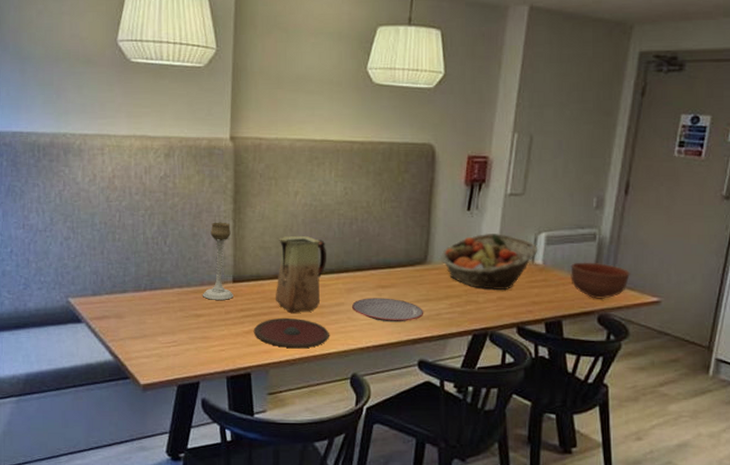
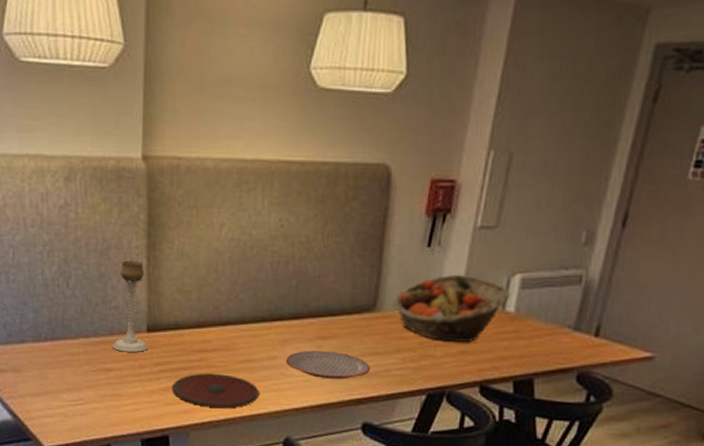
vase: present [276,235,327,313] -> none [197,276,258,368]
bowl: present [570,262,630,299] -> none [547,310,620,354]

